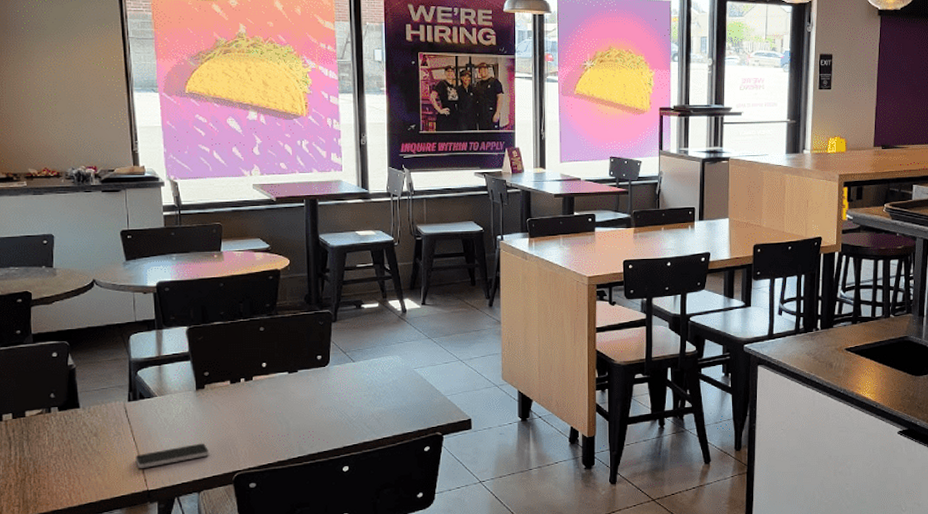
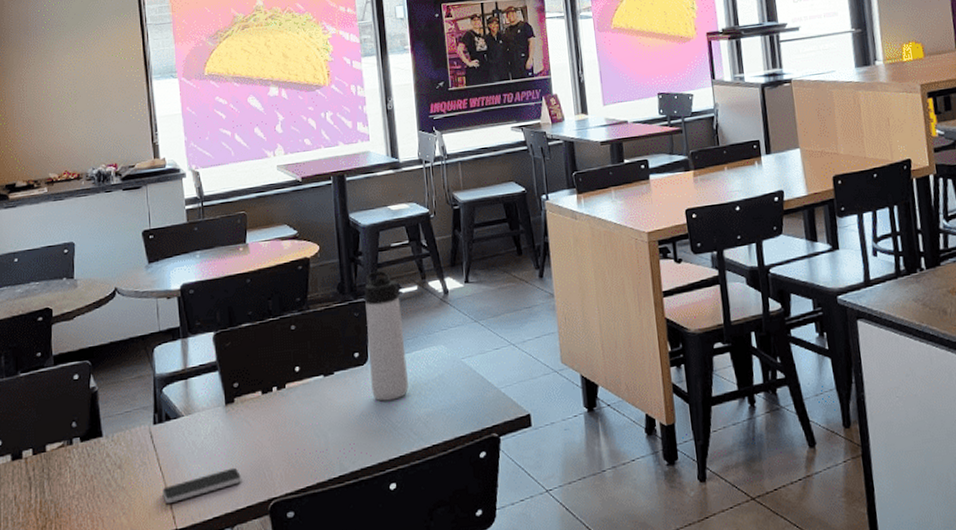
thermos bottle: none [329,288,365,398] -> present [364,271,409,401]

